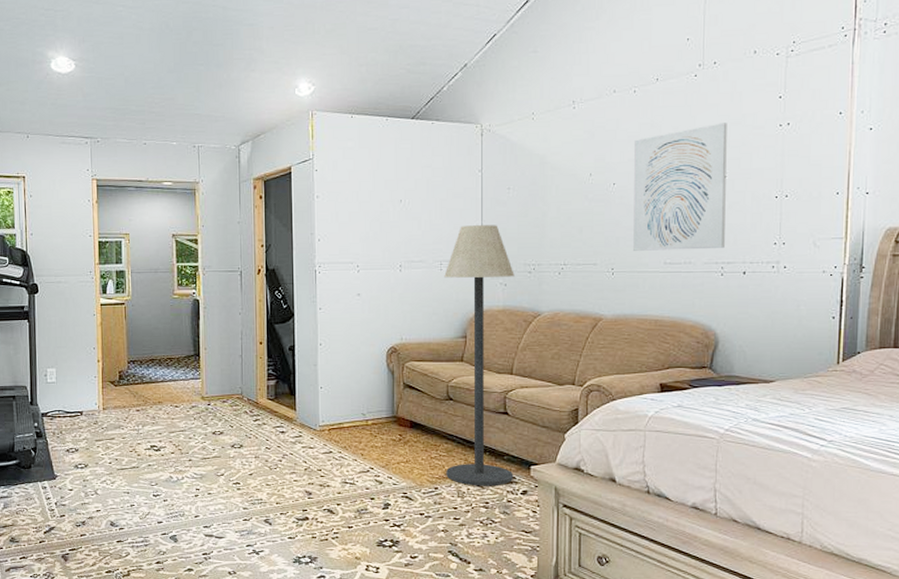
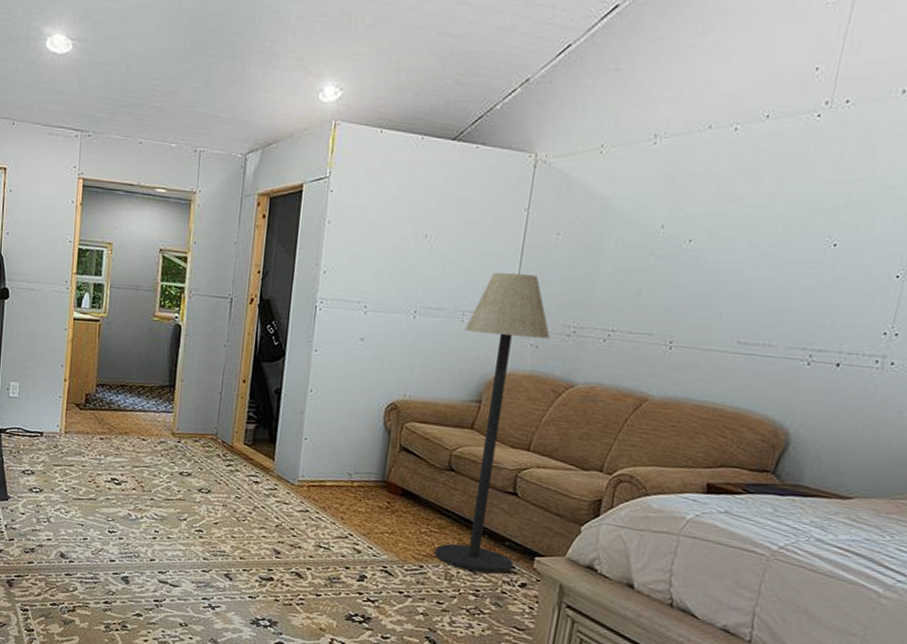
wall art: present [633,122,727,251] -> none [701,177,850,332]

